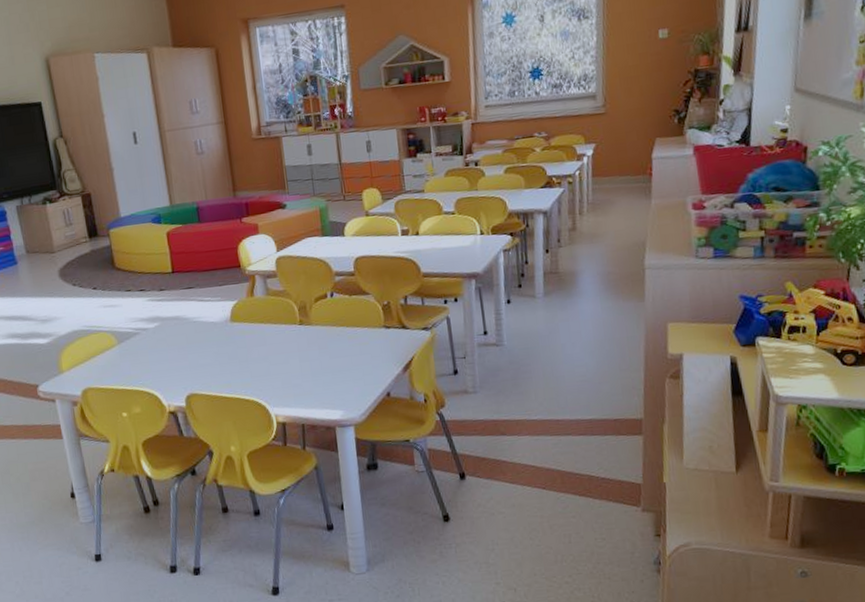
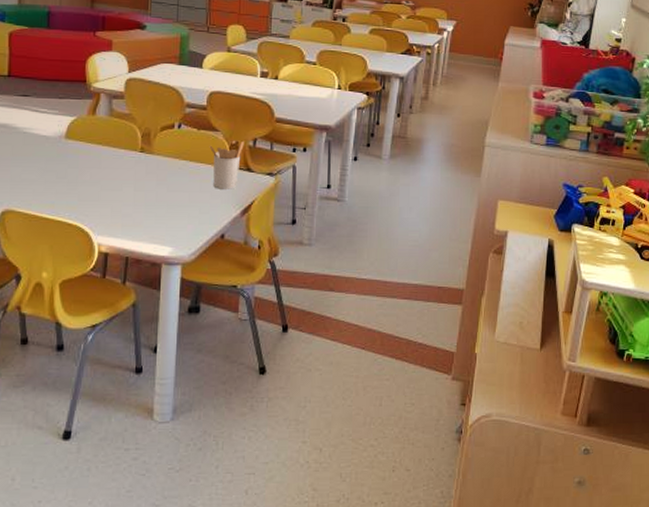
utensil holder: none [362,300,396,350] -> present [209,140,244,189]

